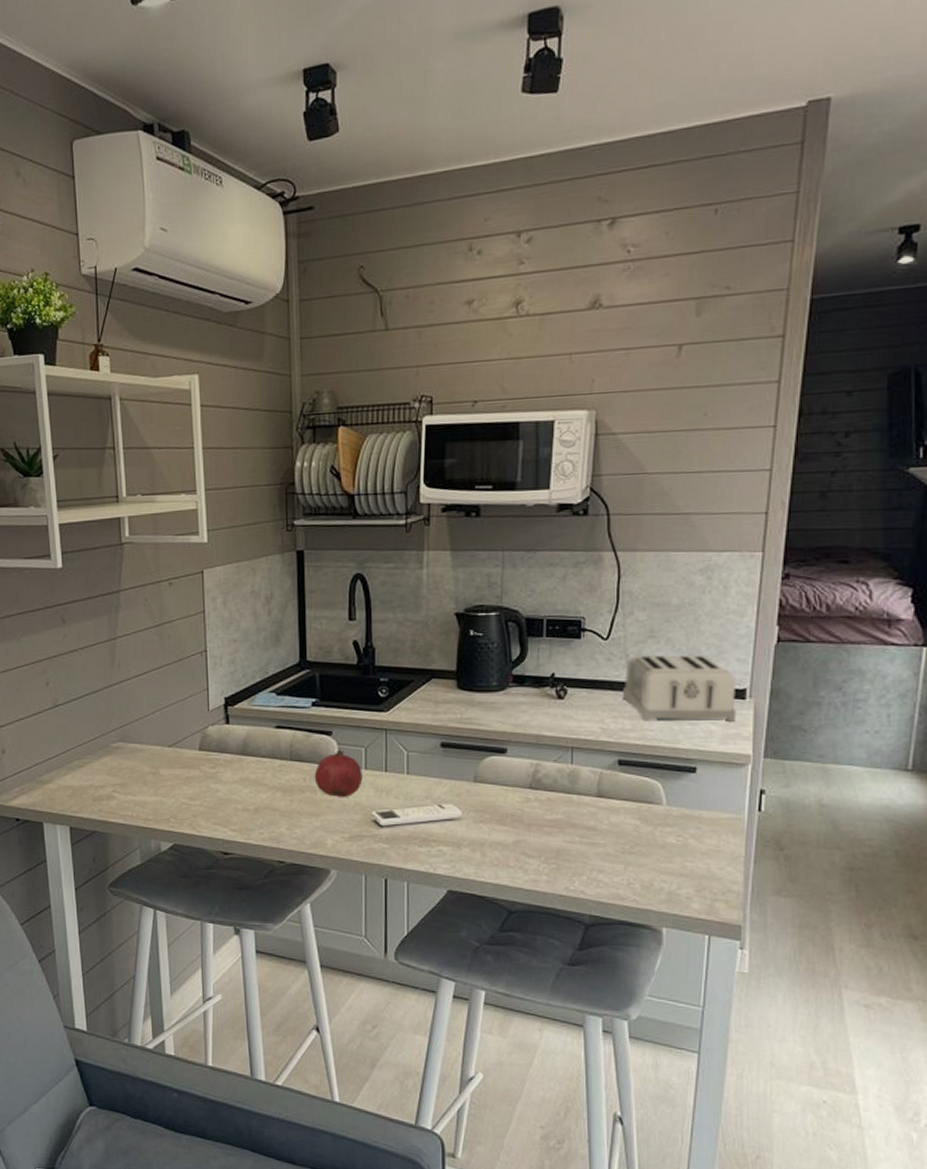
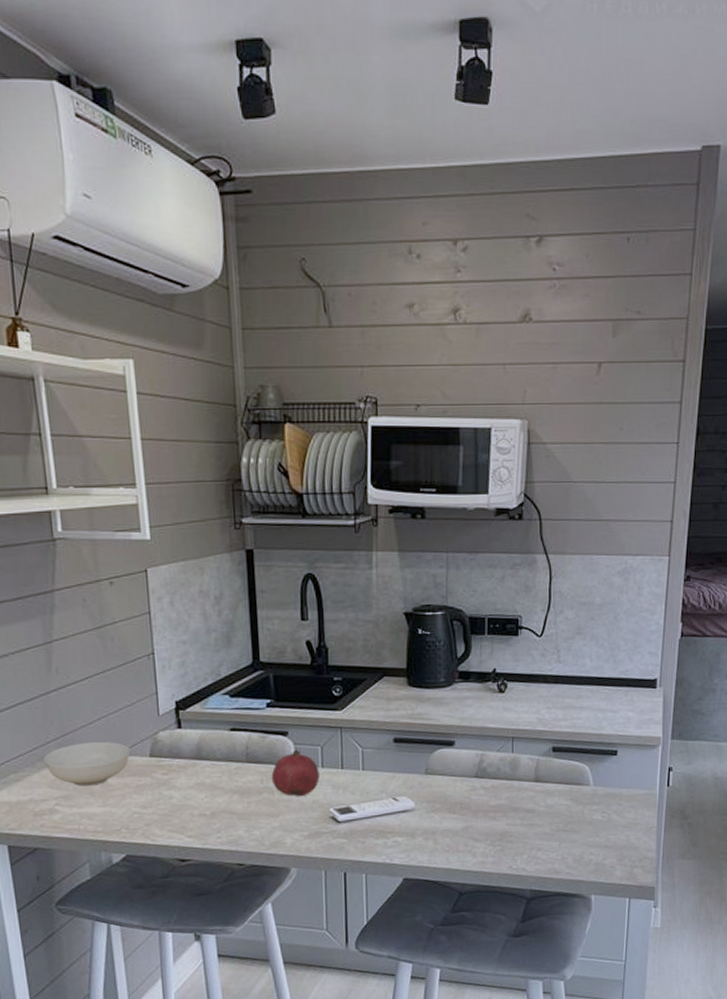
bowl: none [104,733,182,775] -> present [44,741,131,786]
toaster: present [622,654,737,722] -> none [554,649,649,711]

